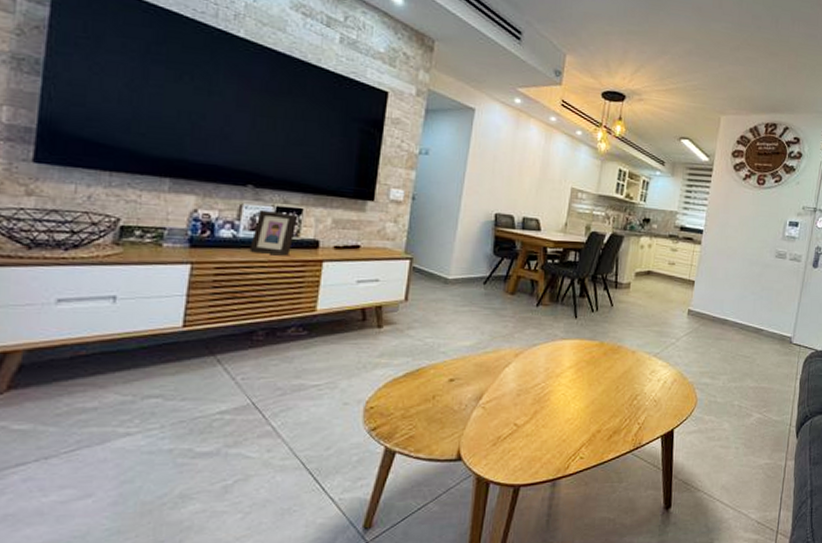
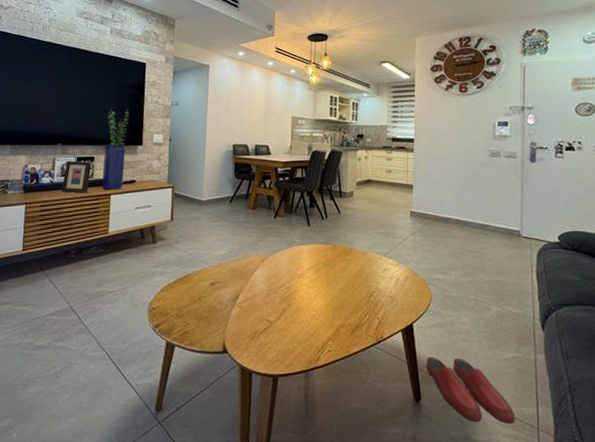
vase: none [311,146,359,257] -> present [102,108,129,191]
slippers: none [681,463,758,528] -> present [426,356,515,424]

